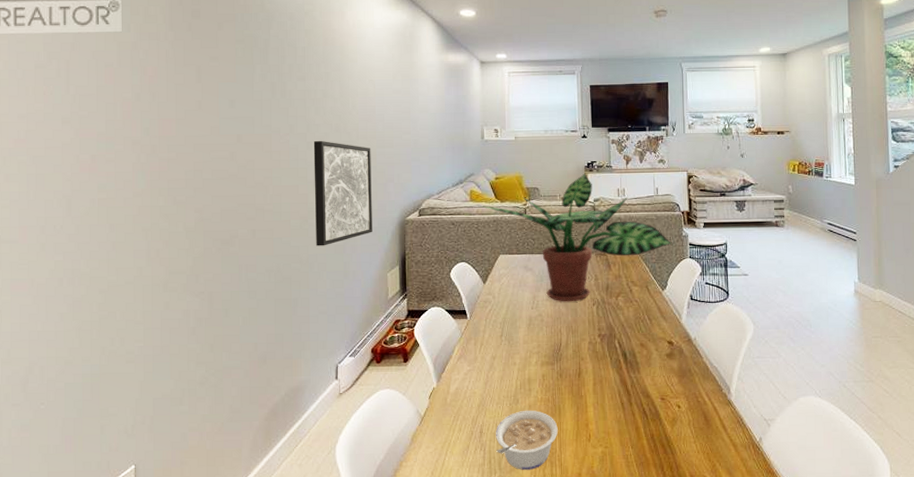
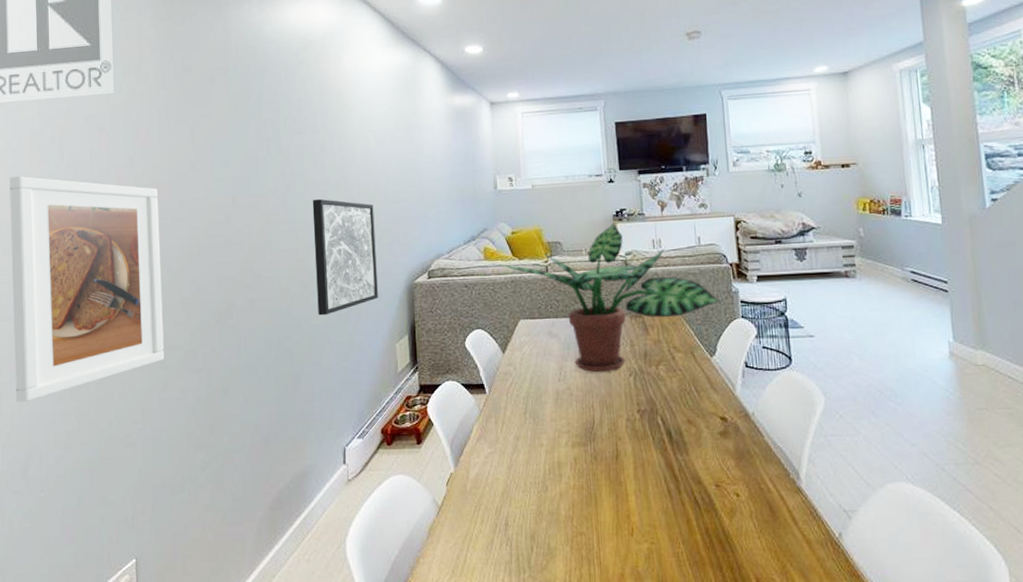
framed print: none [13,105,167,320] -> present [9,175,164,402]
legume: present [495,410,558,471] -> none [522,498,595,570]

